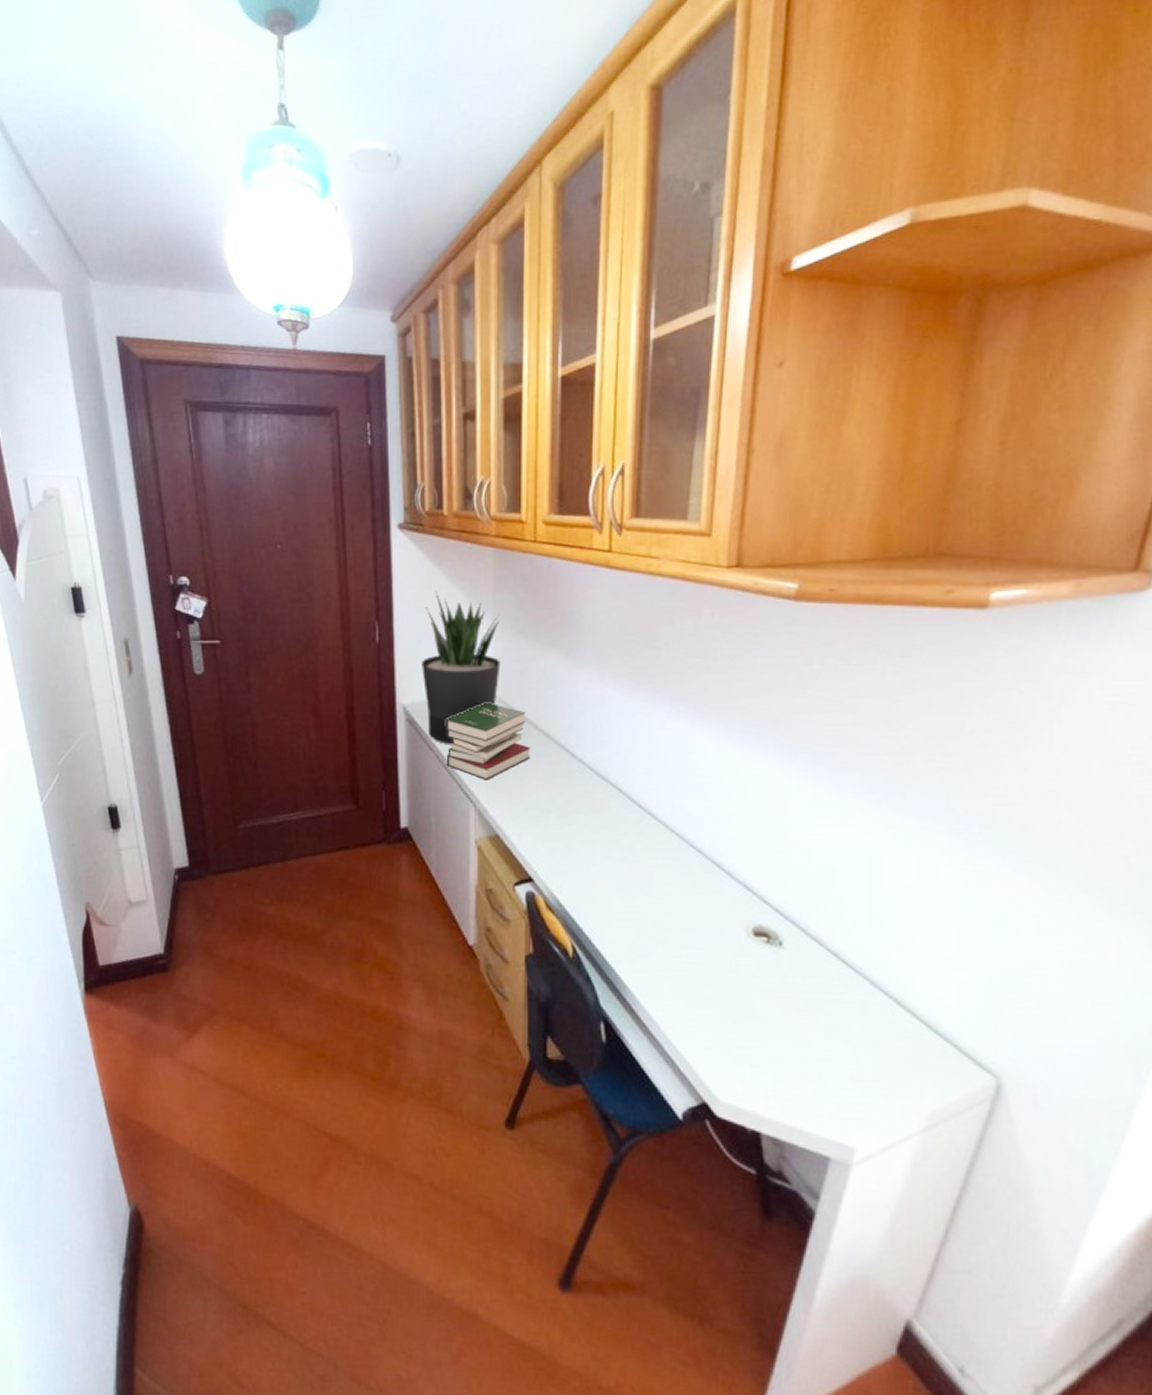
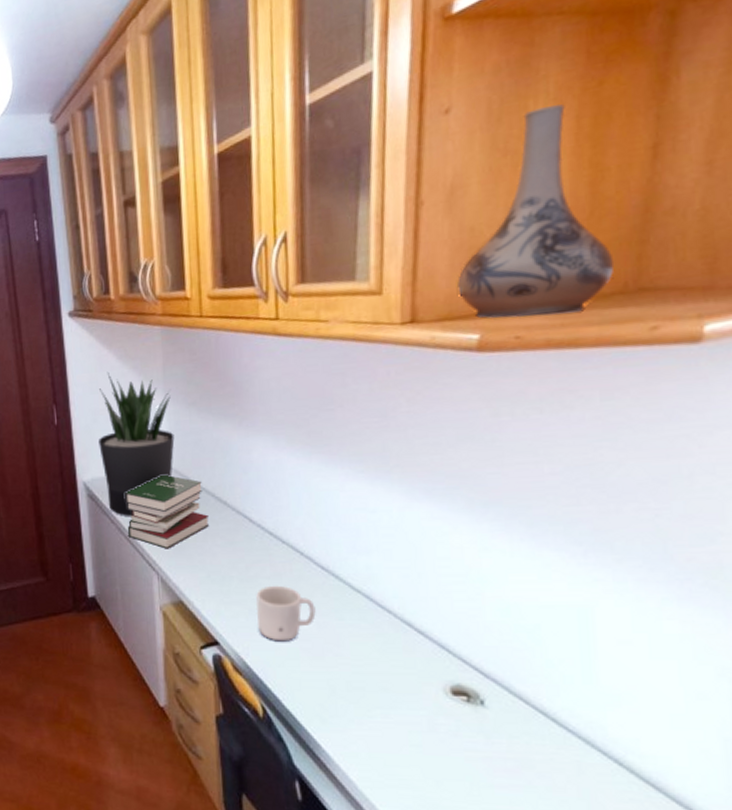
mug: none [572,822,630,880] -> present [255,585,316,642]
decorative vase: none [781,372,919,571] -> present [458,104,615,318]

